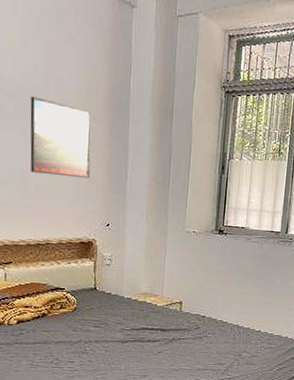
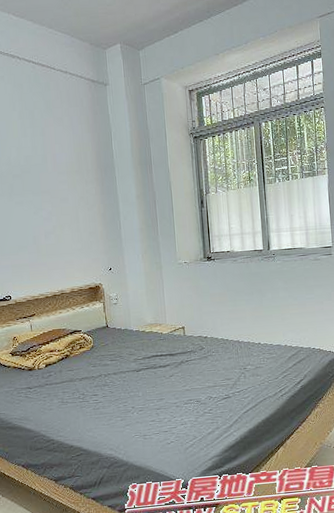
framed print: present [30,96,92,179] -> none [34,173,90,236]

